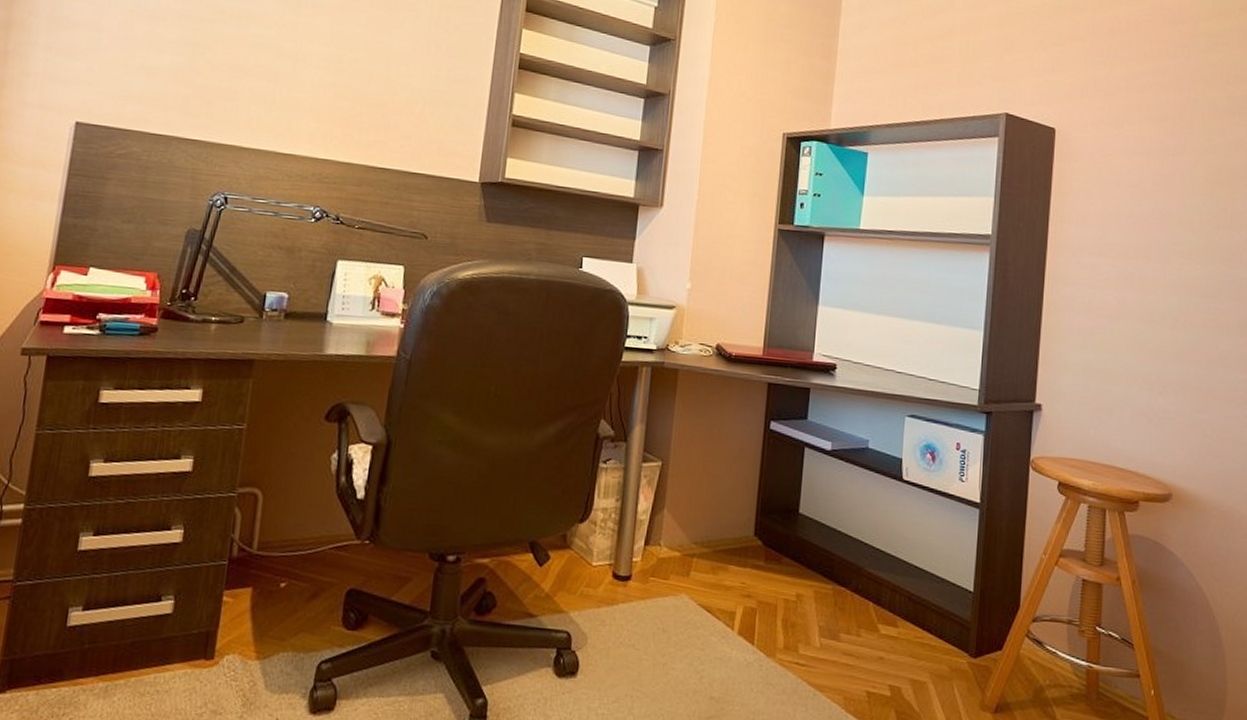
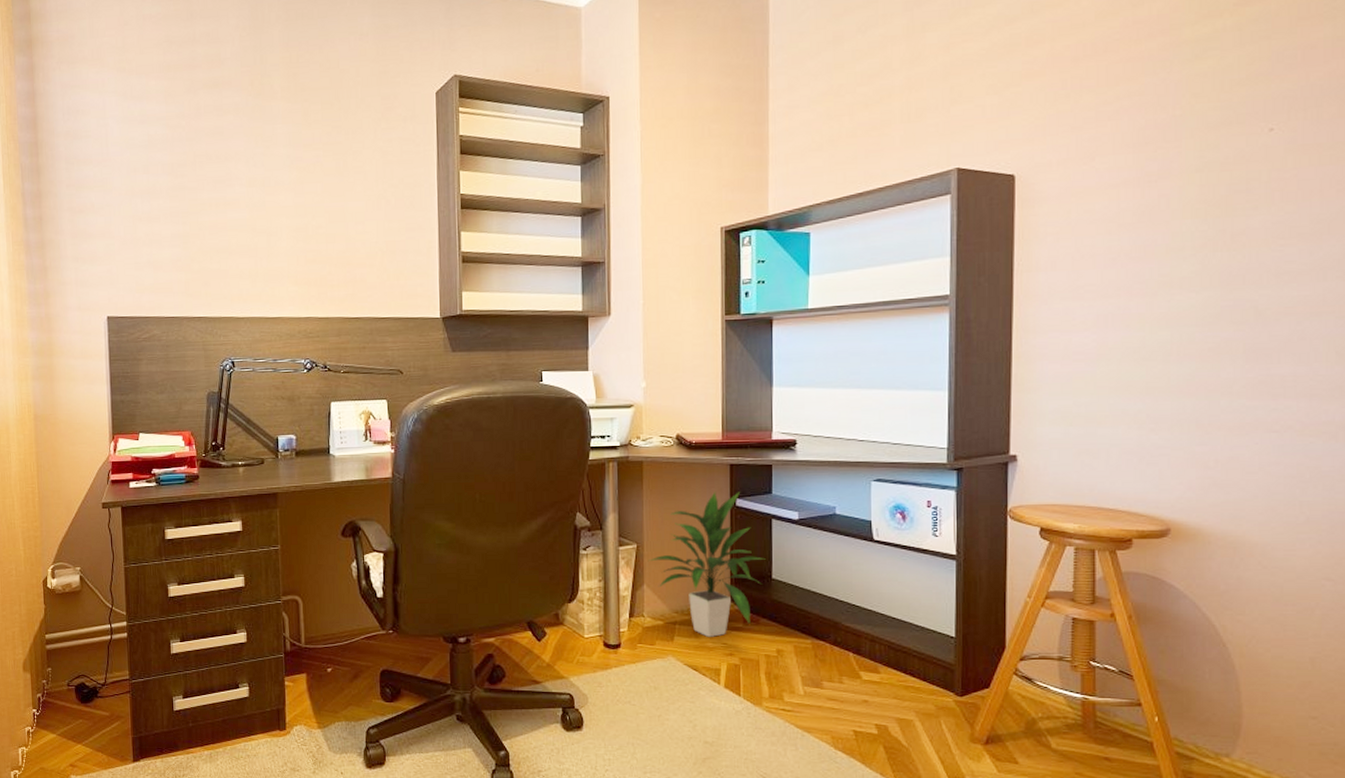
indoor plant: none [671,411,794,575] -> present [647,492,766,637]

